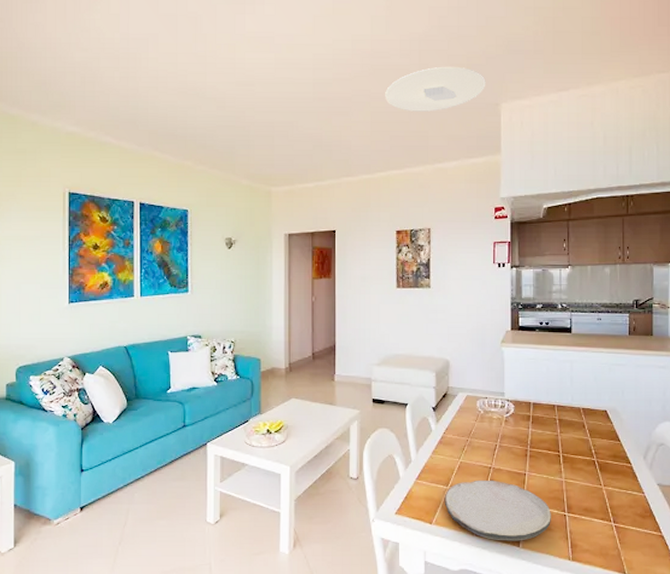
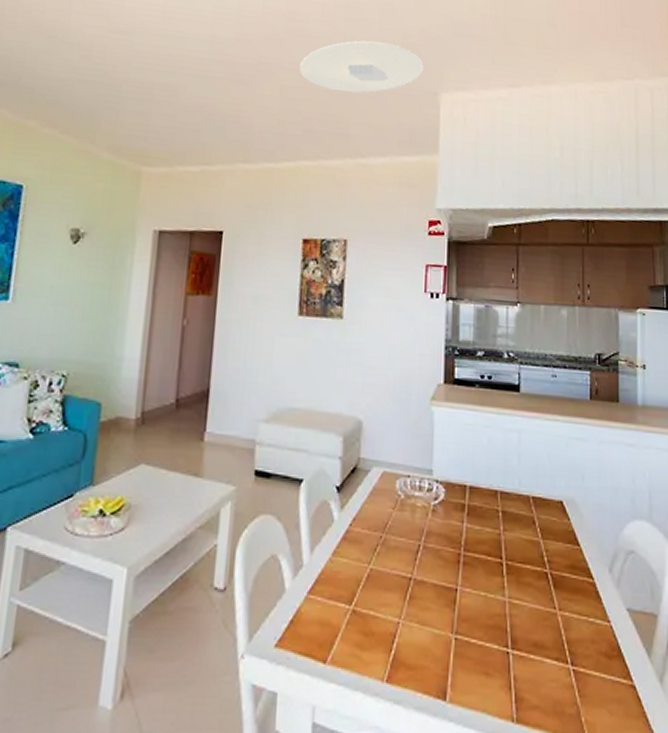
plate: present [444,479,551,541] -> none [344,596,490,692]

